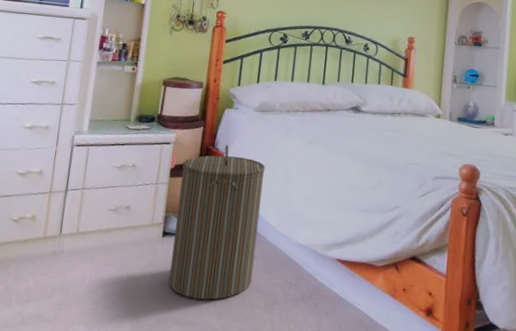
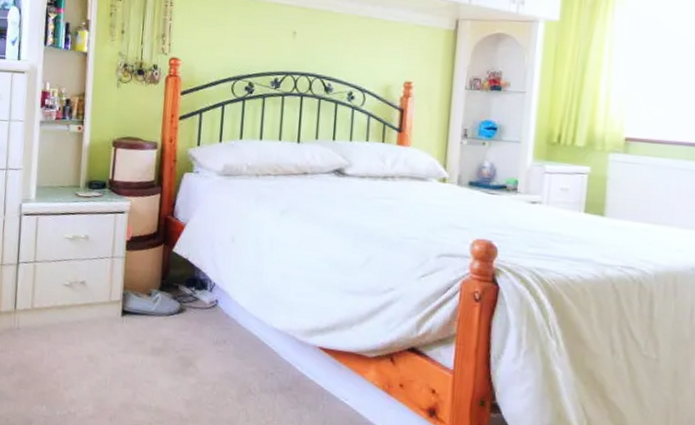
laundry hamper: present [168,145,266,300] -> none [131,214,233,386]

